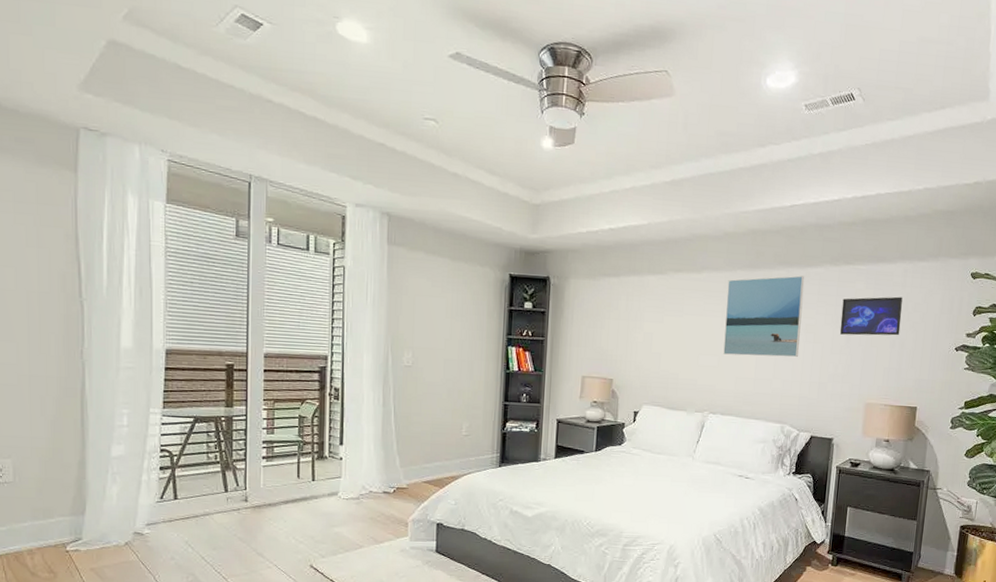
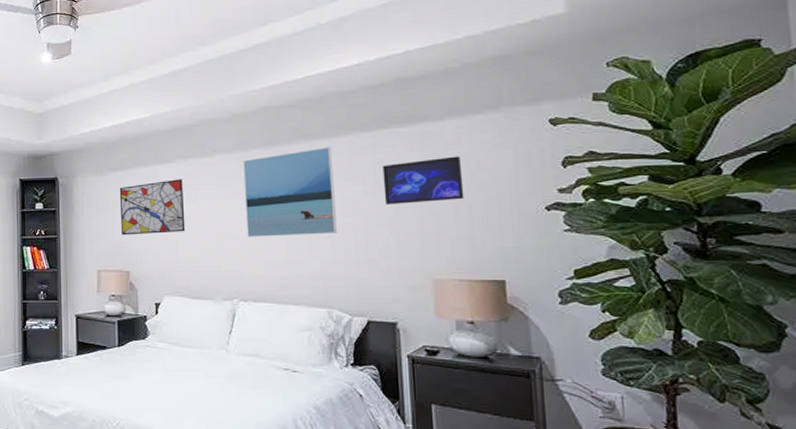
wall art: none [609,291,672,345] -> present [119,179,186,235]

